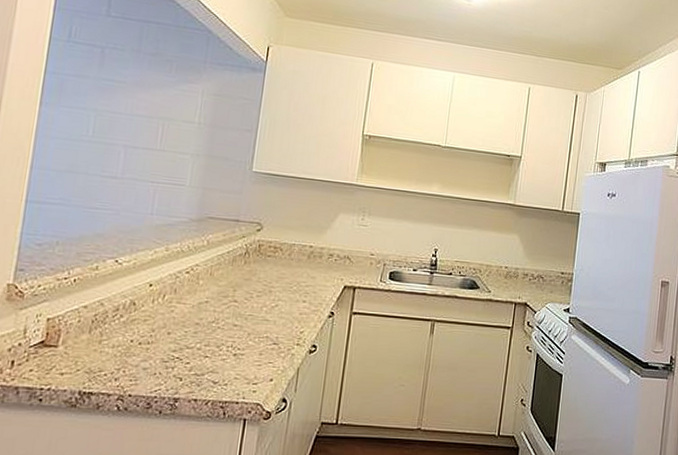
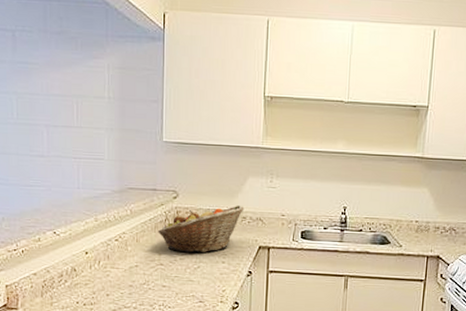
fruit basket: none [236,241,332,290] -> present [158,205,244,253]

